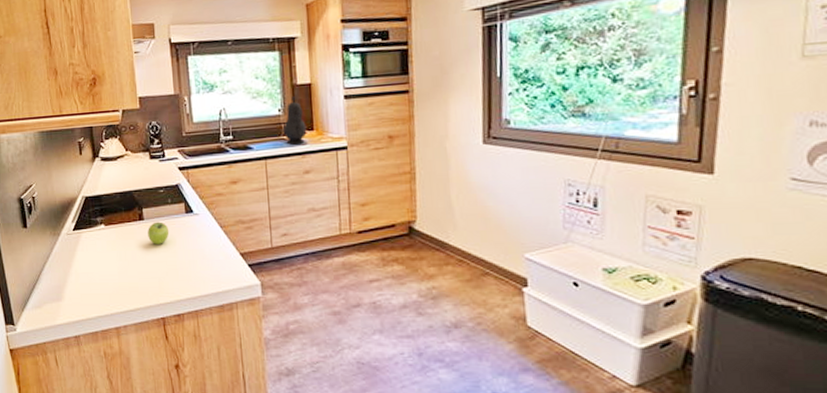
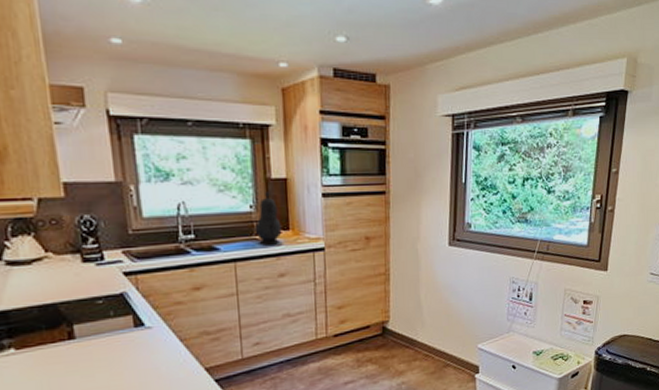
fruit: present [148,221,170,245] -> none [81,339,113,368]

